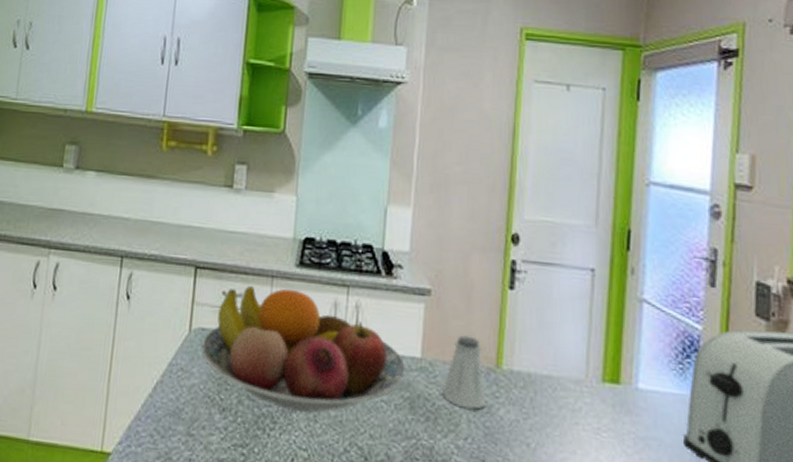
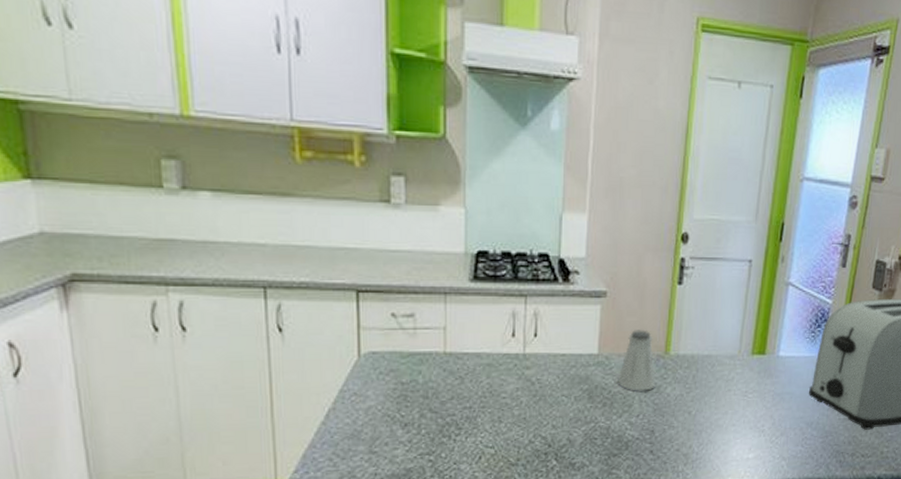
fruit bowl: present [201,285,406,413] -> none [374,304,585,416]

